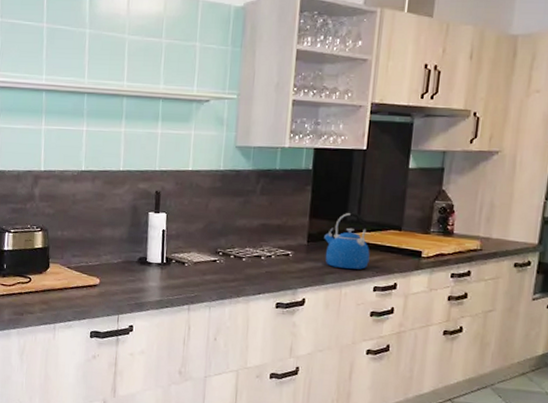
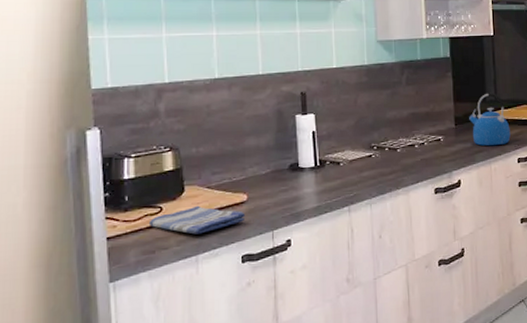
dish towel: none [20,281,97,306] -> present [148,205,246,235]

